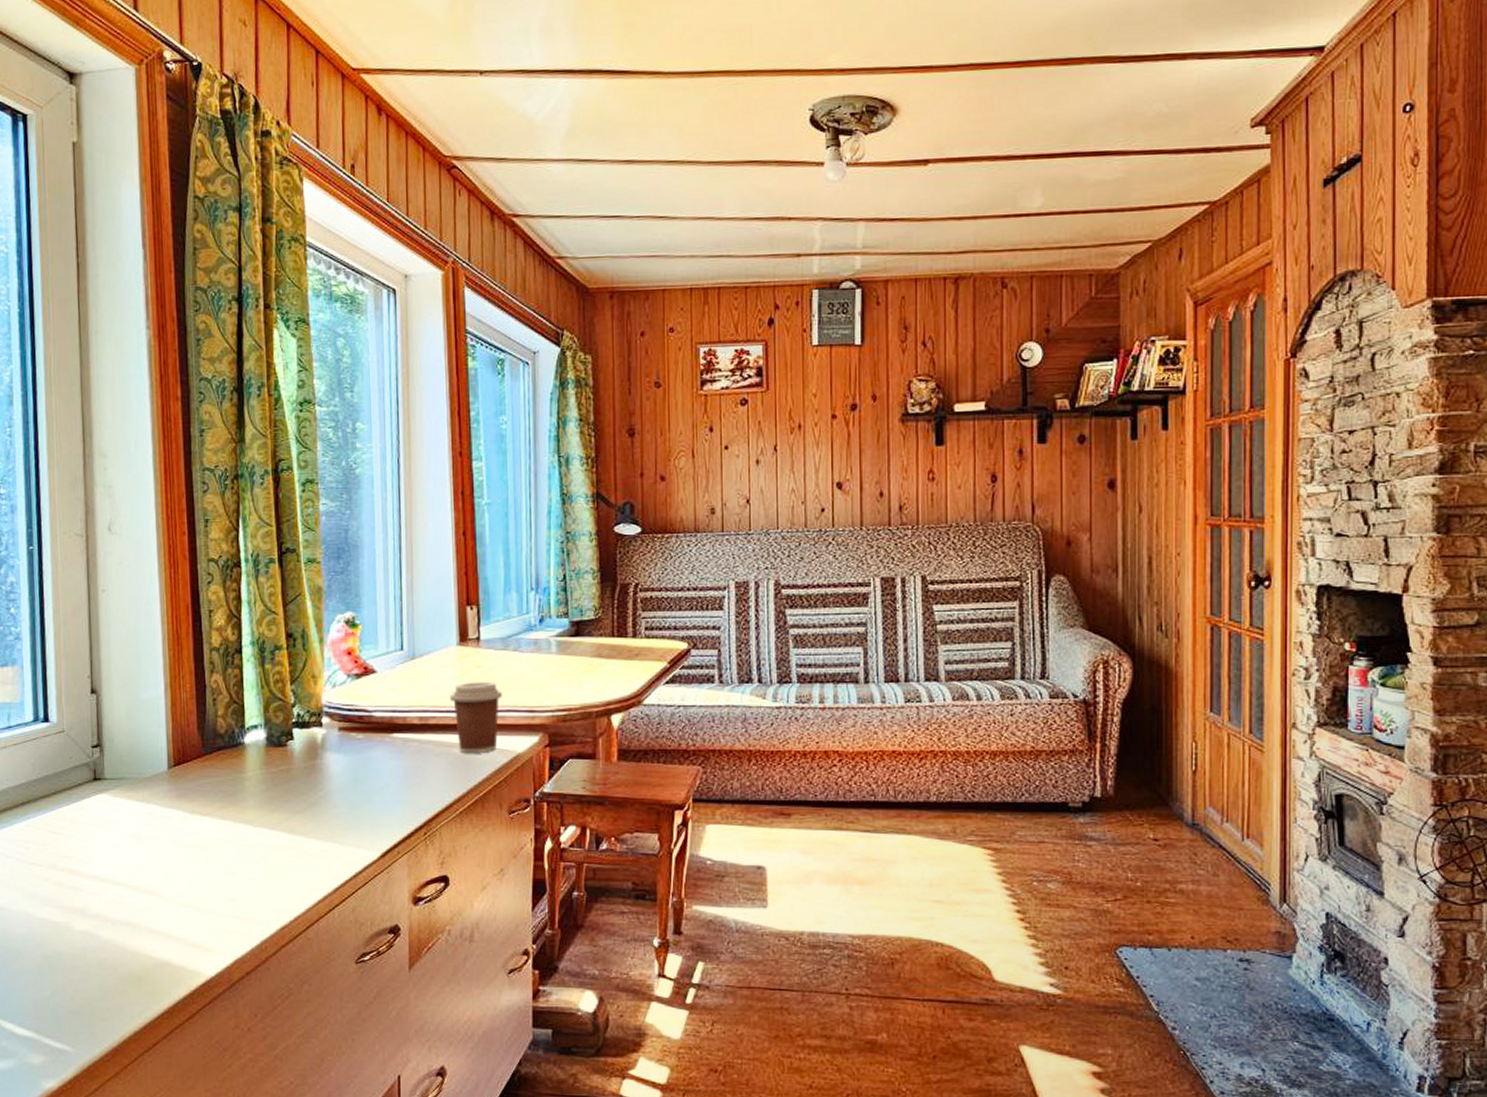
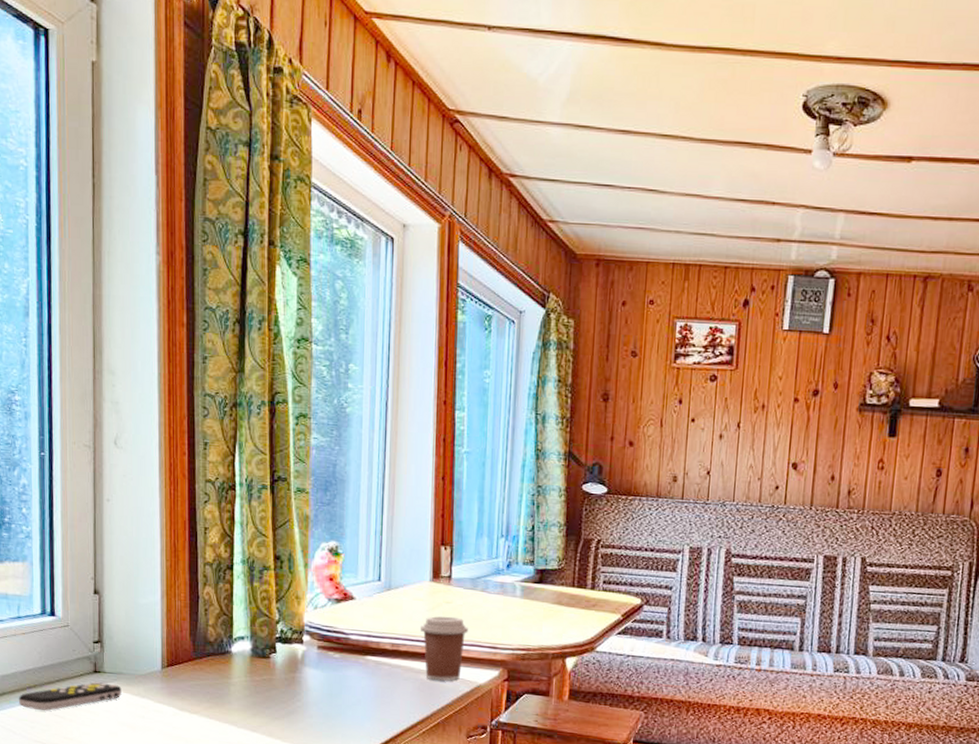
remote control: none [10,791,125,828] -> present [18,682,122,711]

